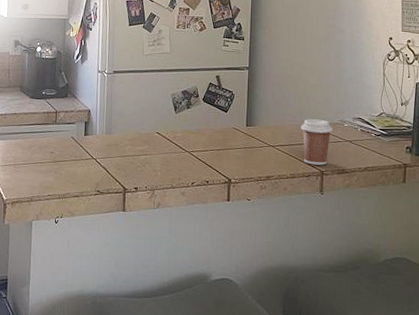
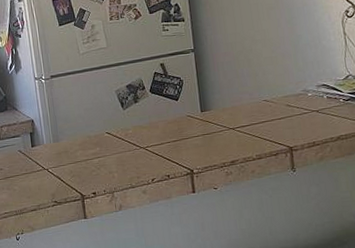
coffee cup: present [300,119,332,165] -> none [260,92,296,142]

